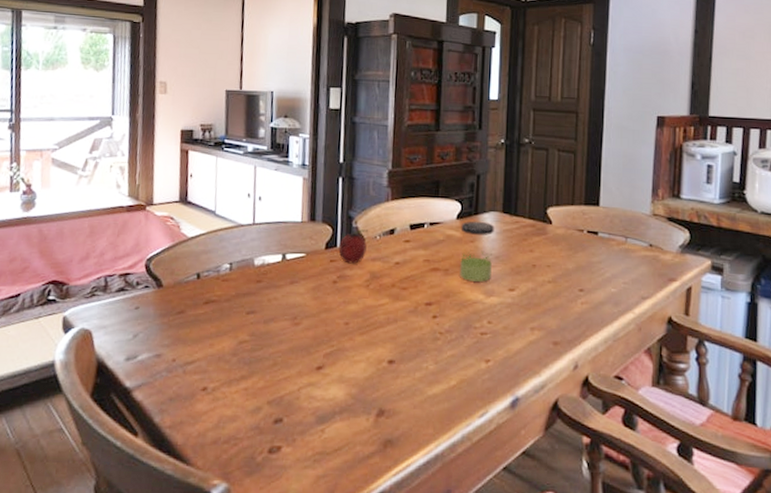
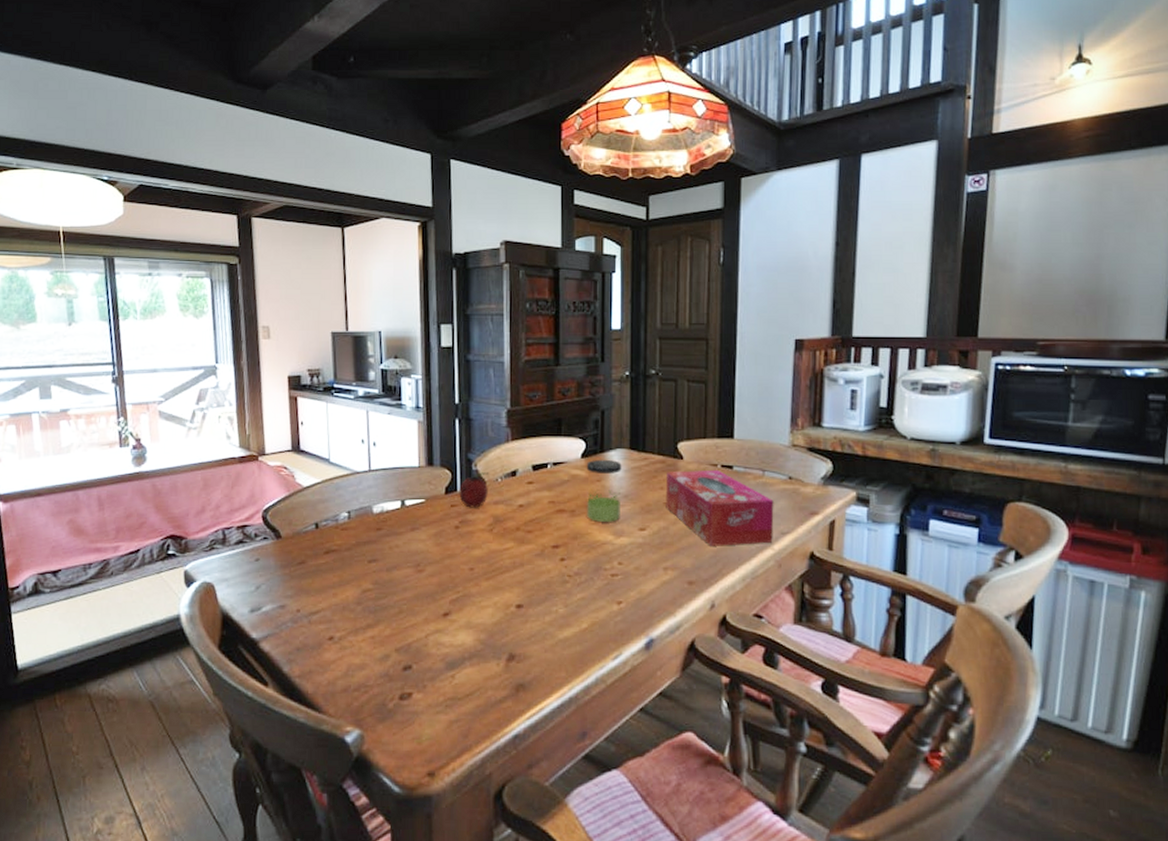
tissue box: none [534,235,635,309] -> present [665,469,774,546]

